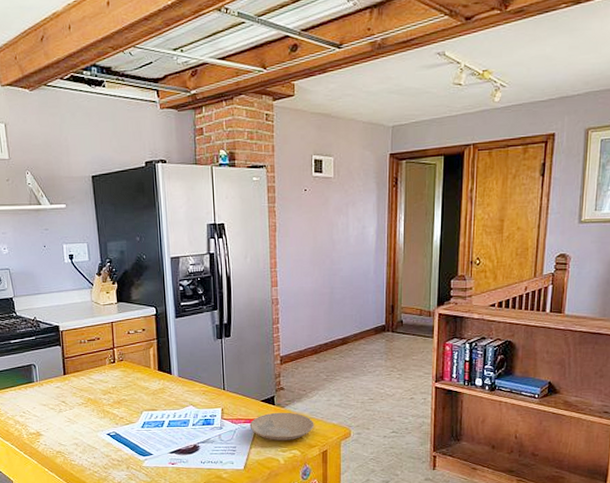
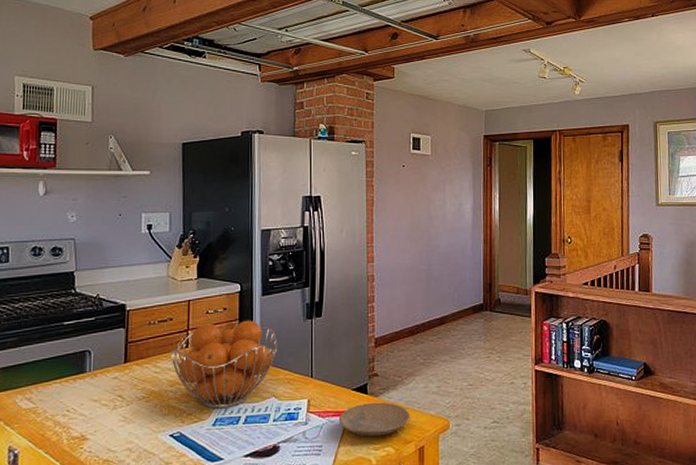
fruit basket: none [101,339,193,414] -> present [170,320,278,409]

